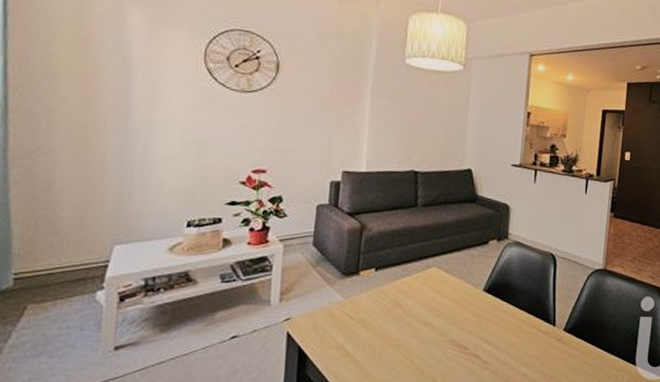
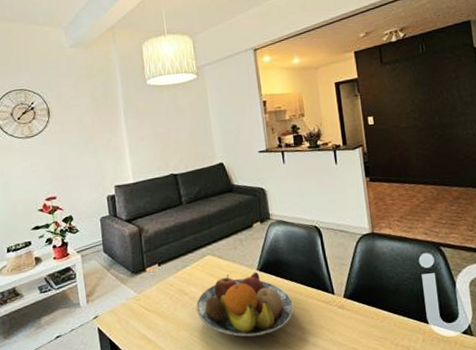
fruit bowl: none [408,291,513,360] -> present [196,271,294,337]

